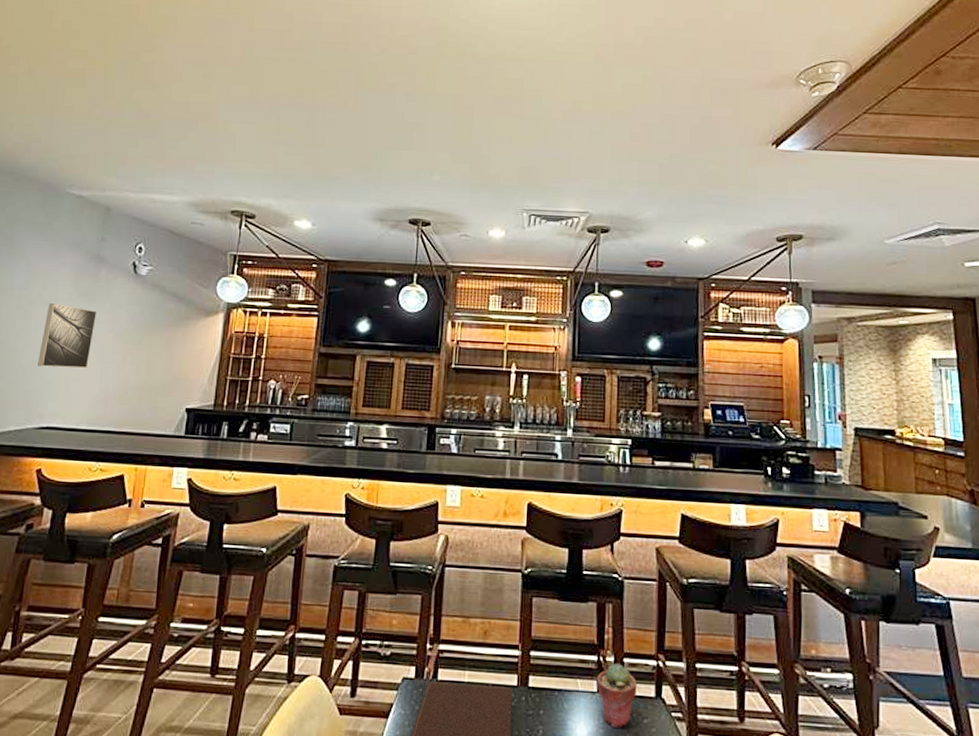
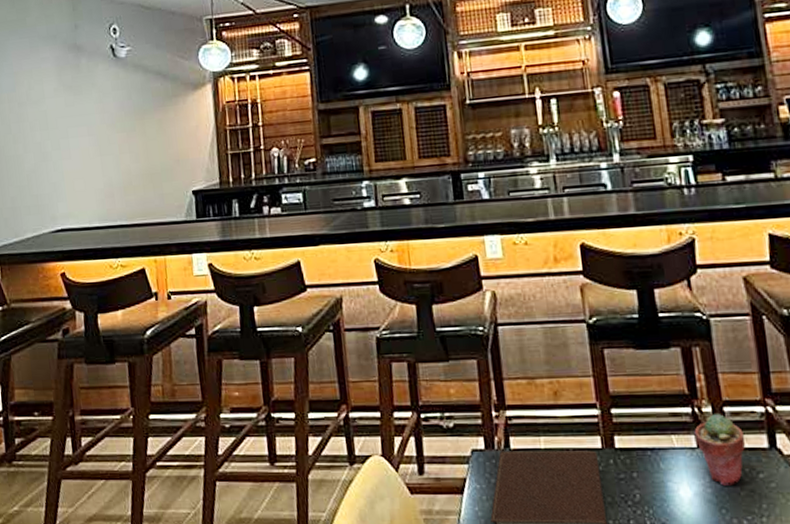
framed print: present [38,303,97,369] -> none [38,101,88,169]

